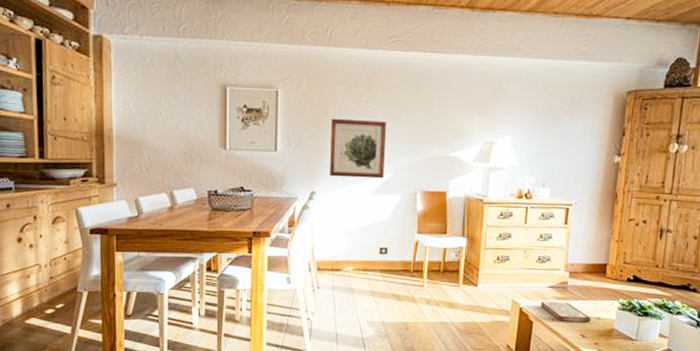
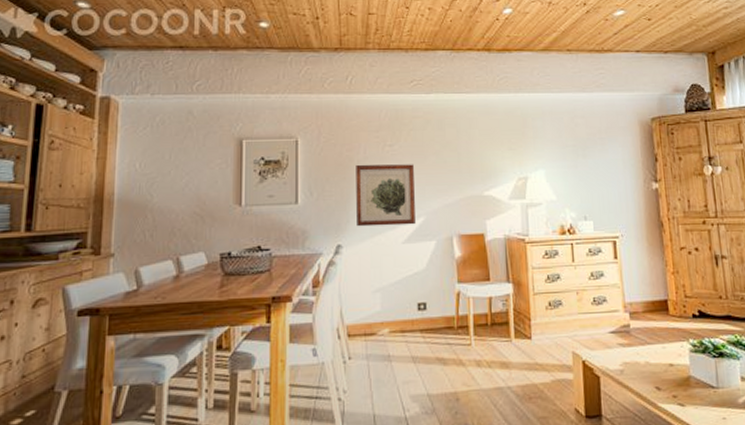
book: present [541,301,591,323] -> none [605,349,663,373]

